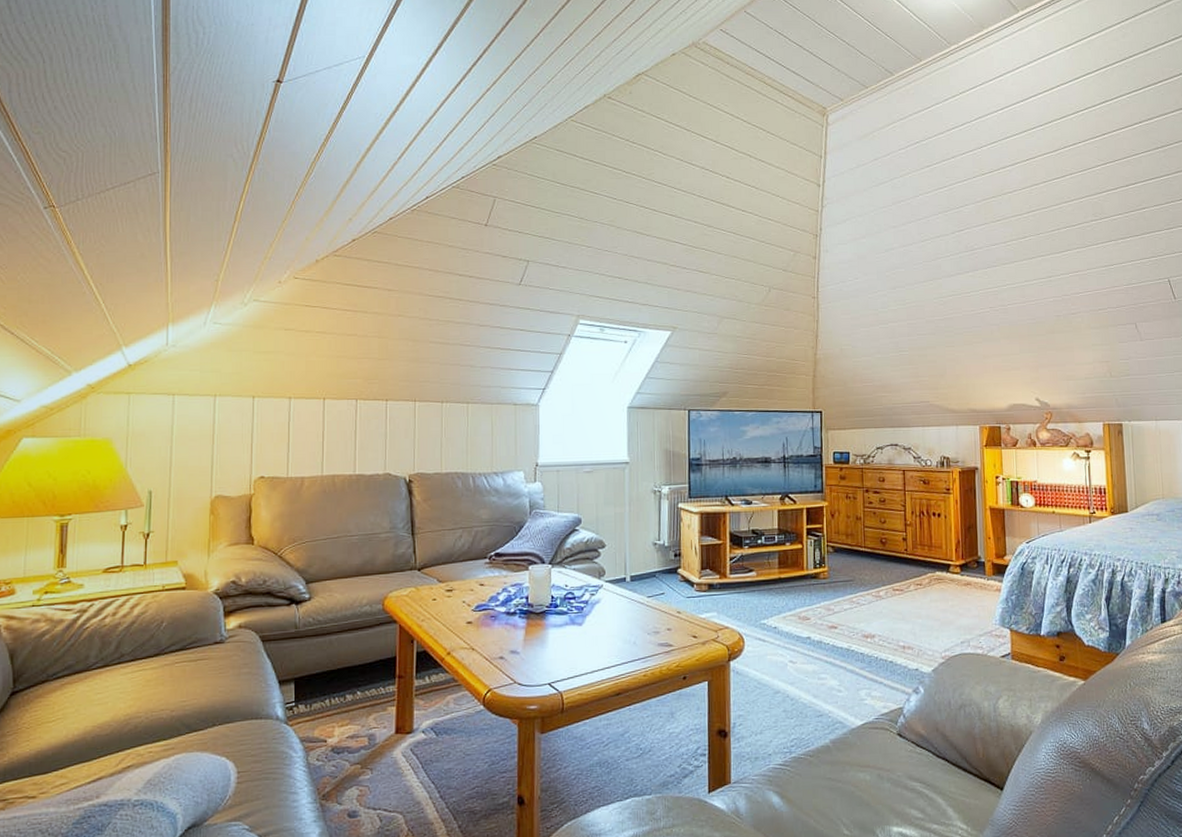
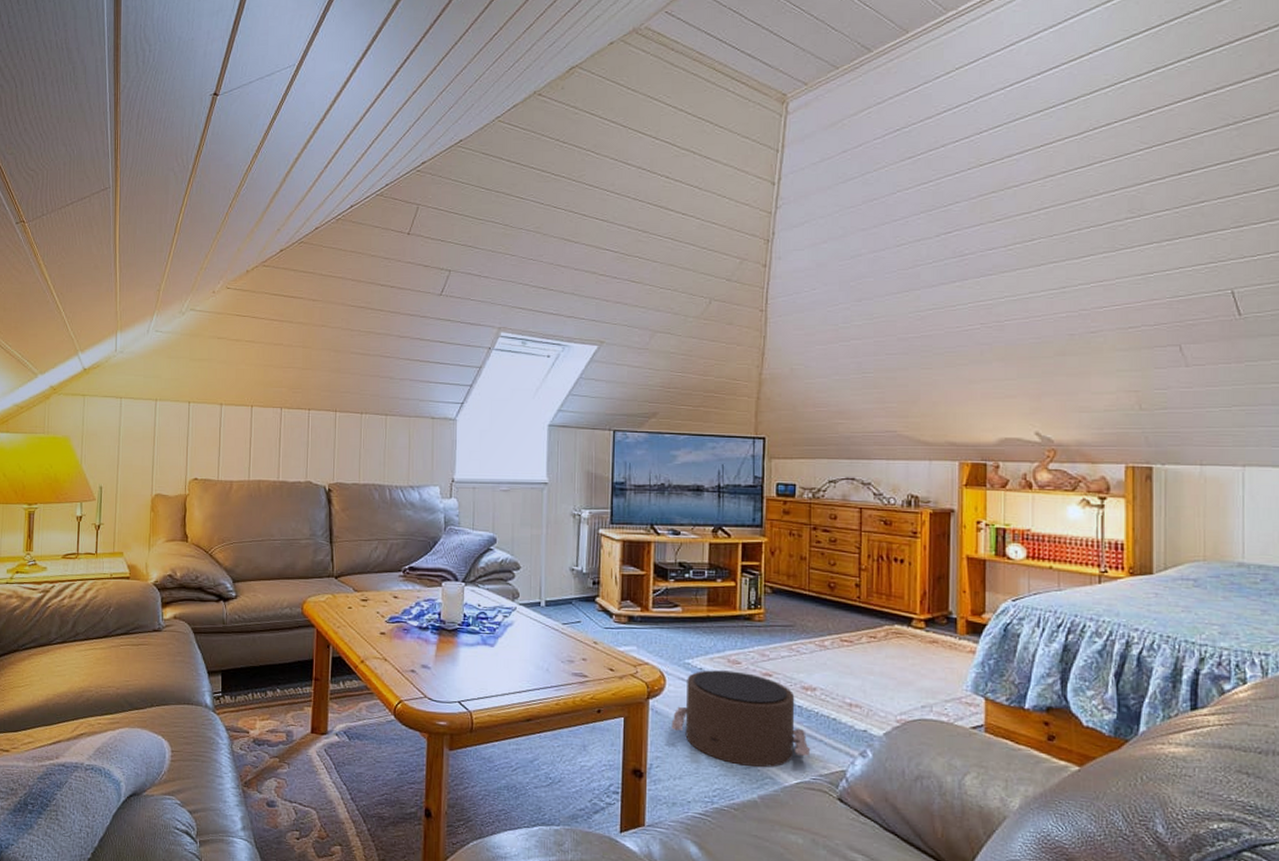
pouf: none [751,626,873,715] -> present [671,670,811,768]

